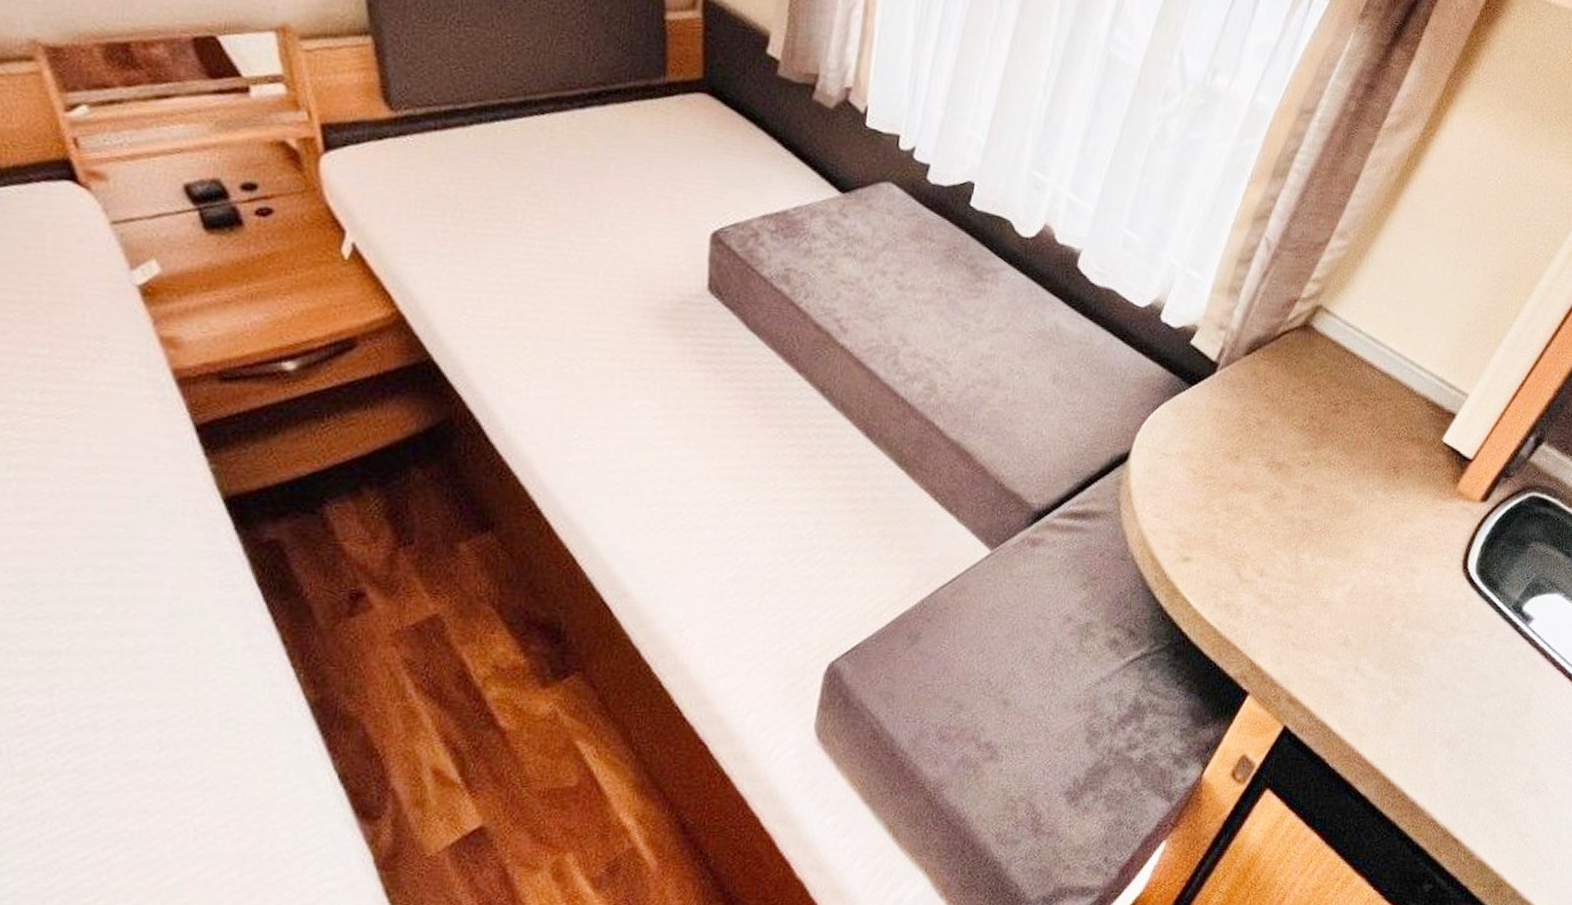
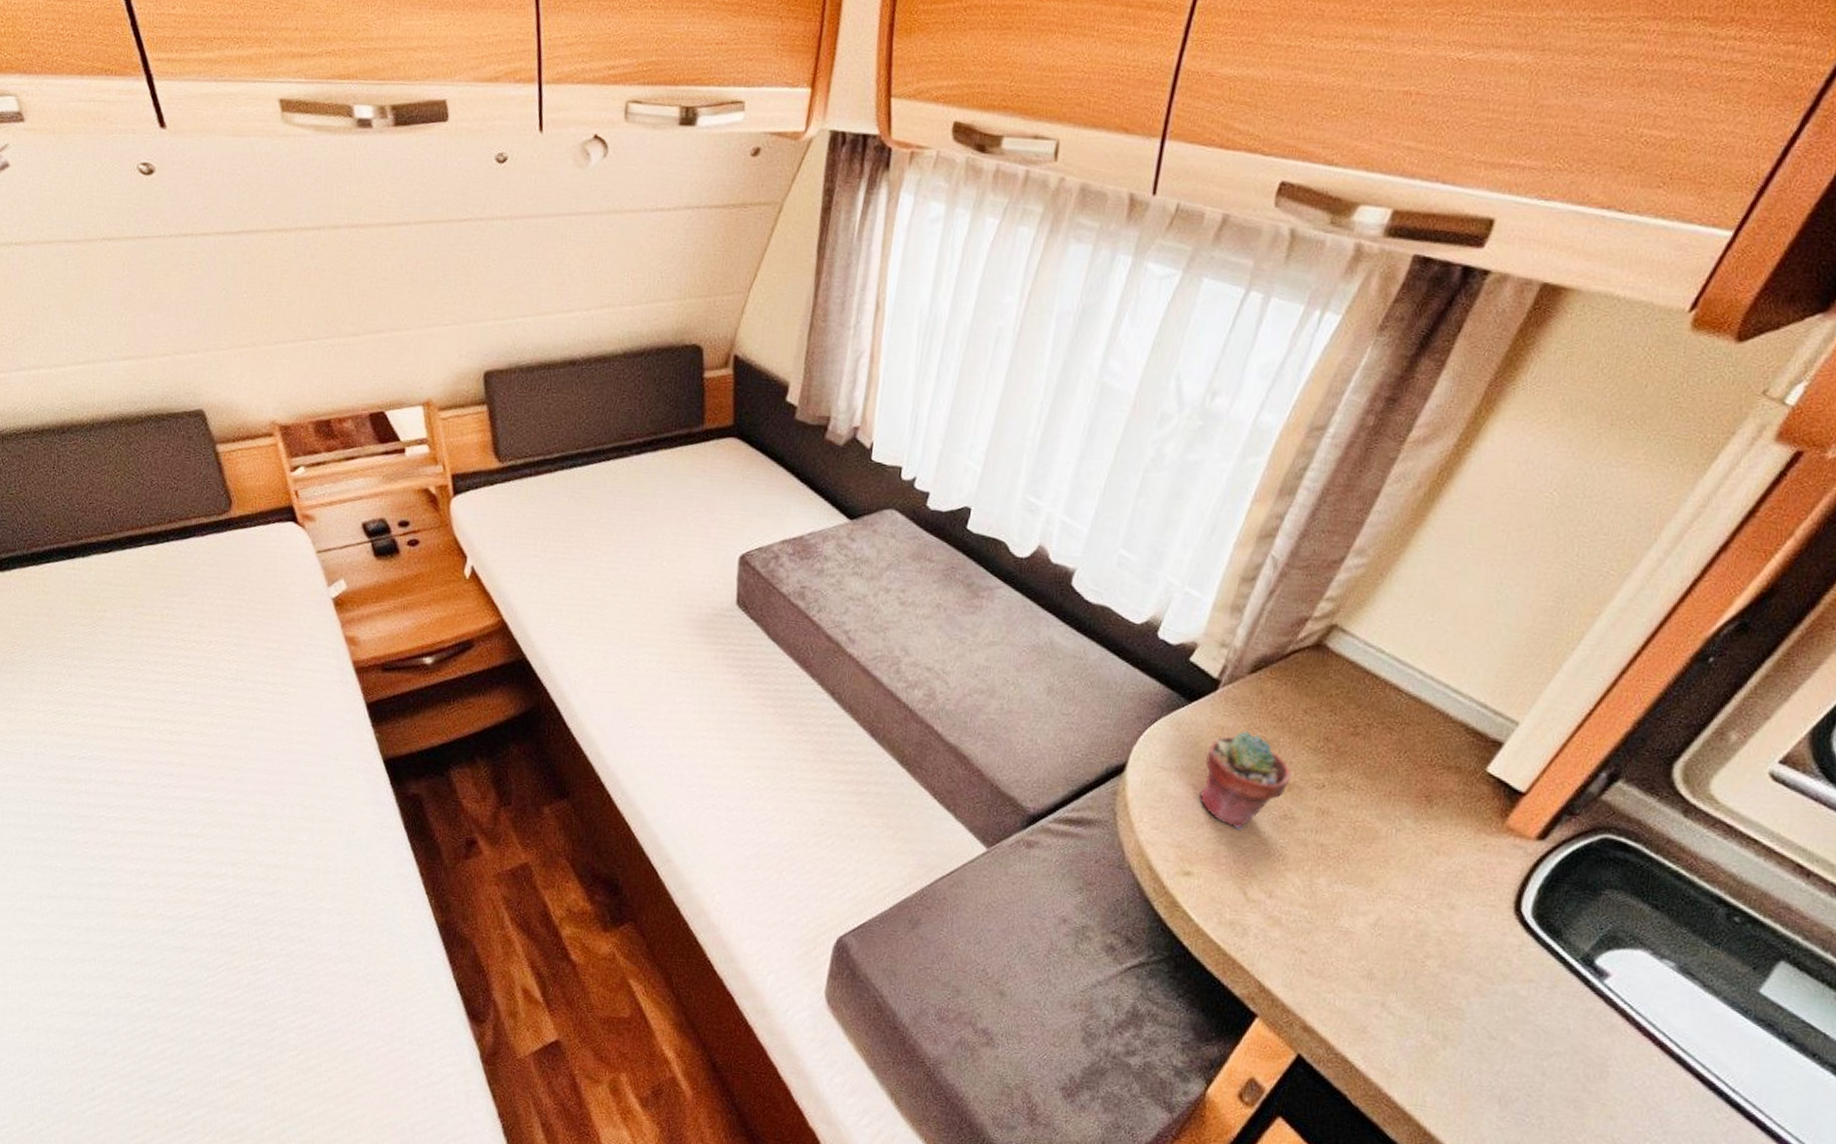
potted succulent: none [1198,413,1281,511] -> present [1199,731,1292,829]

